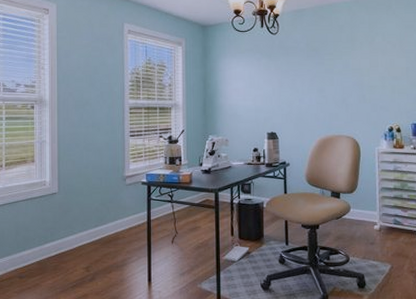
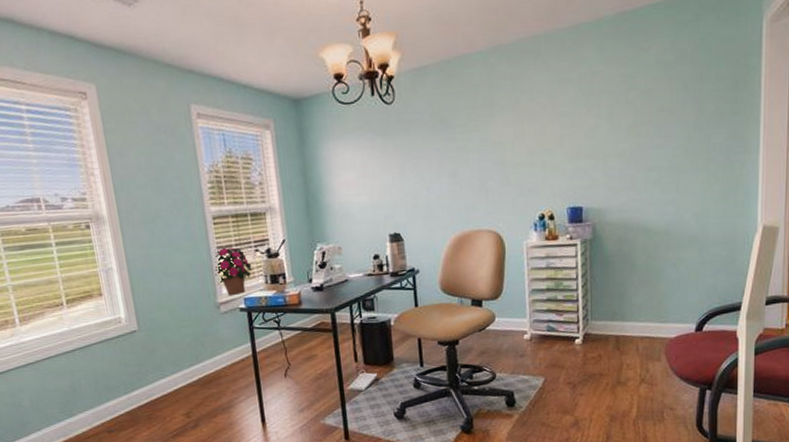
potted flower: none [126,132,156,172] -> present [215,247,253,297]

